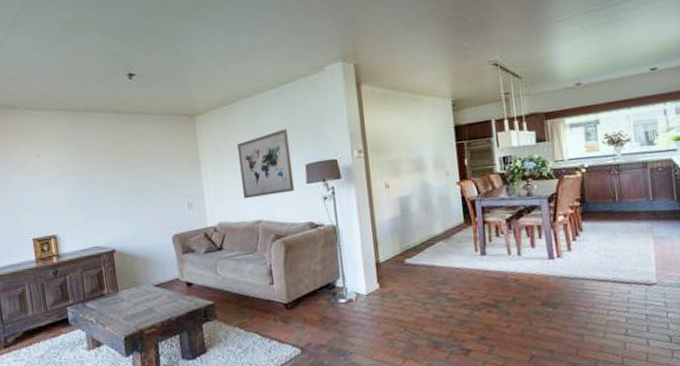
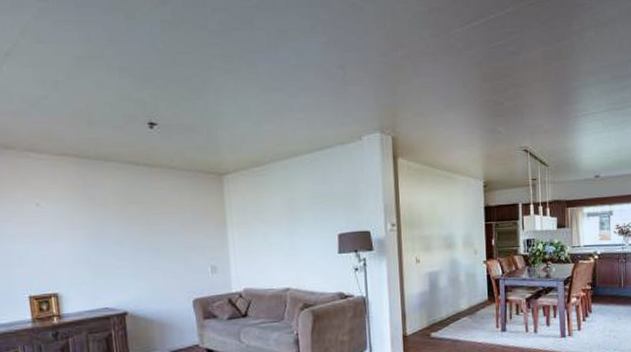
wall art: present [237,129,295,199] -> none [268,196,326,266]

